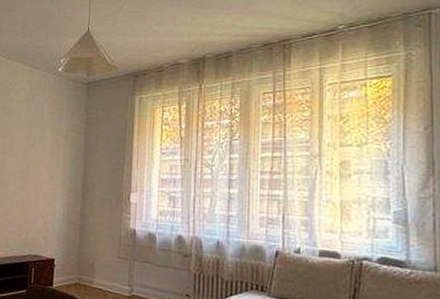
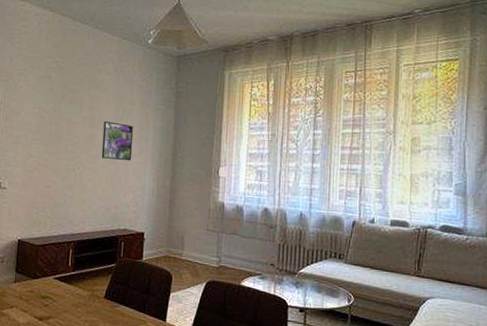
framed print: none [13,148,44,187] -> present [101,121,133,161]

